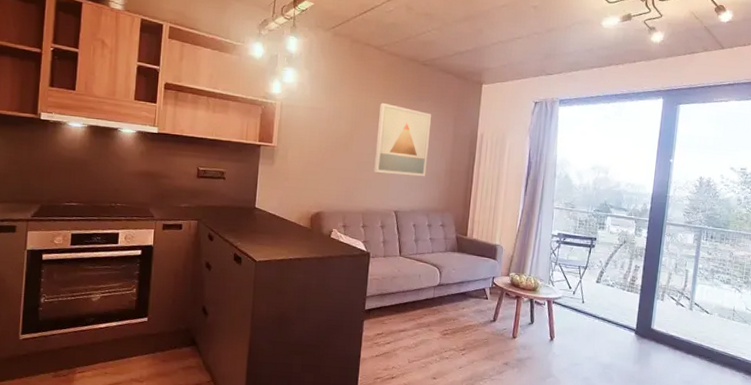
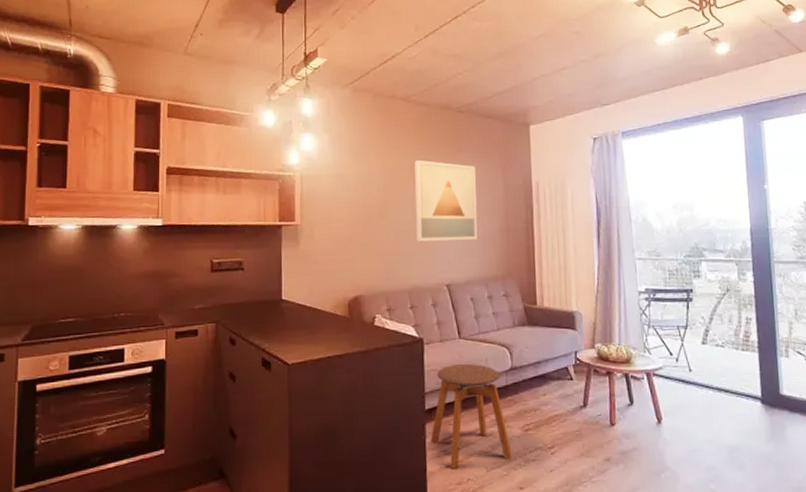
stool: none [366,276,431,358] -> present [431,364,512,469]

